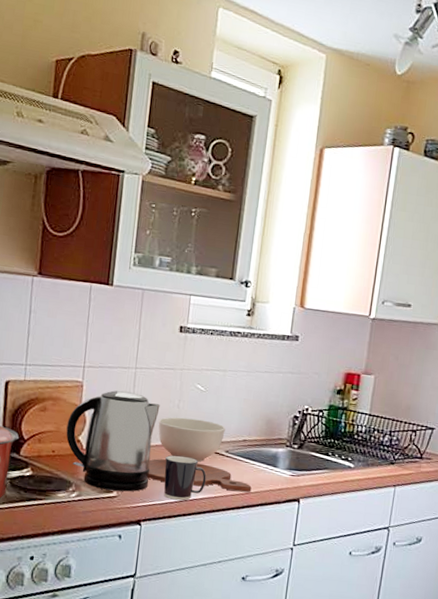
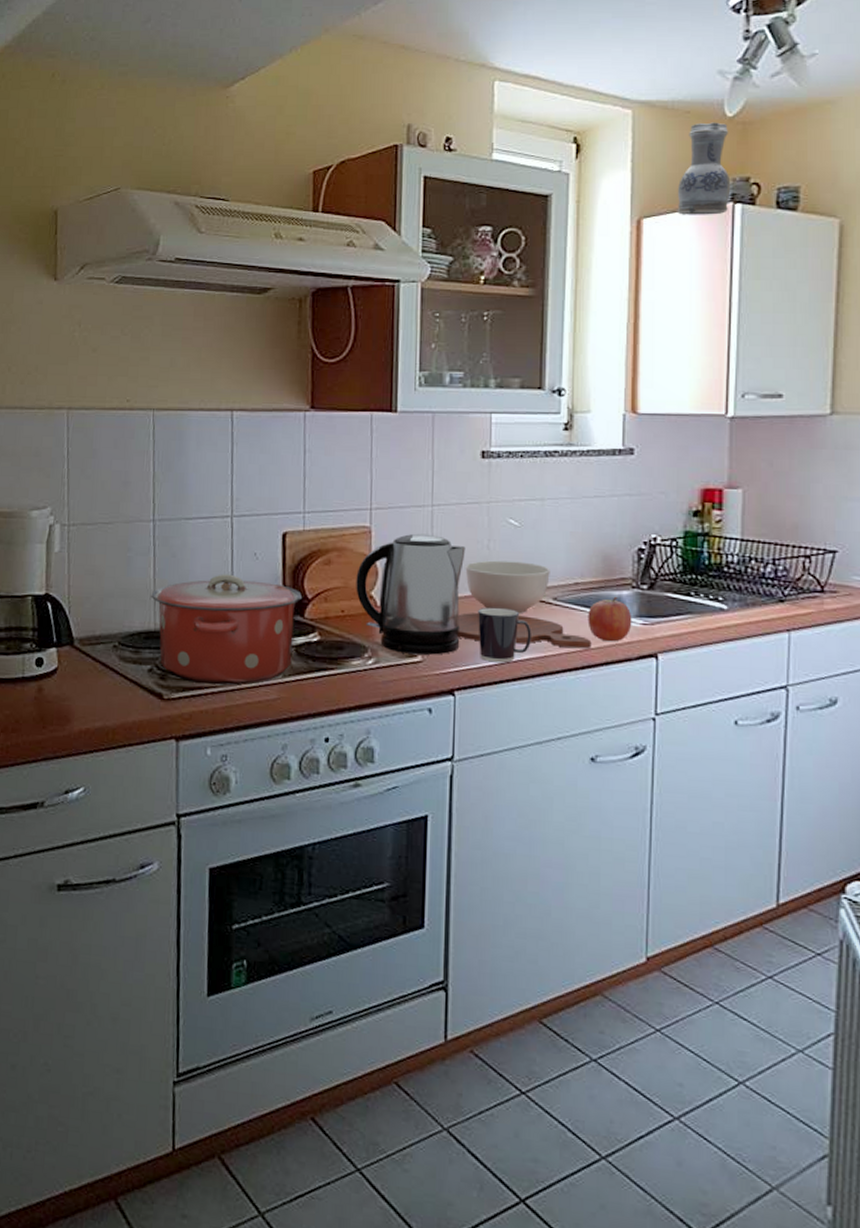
fruit: none [250,452,284,488] -> present [587,596,632,642]
ceramic jug: none [351,75,396,154] -> present [677,122,731,215]

